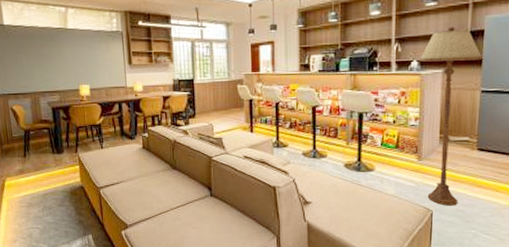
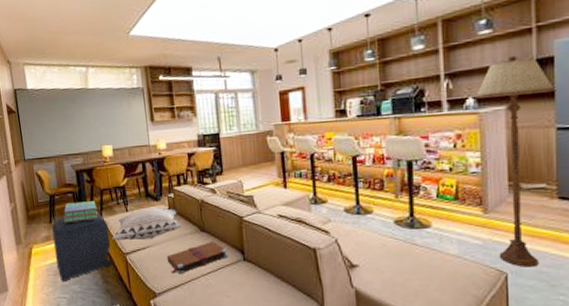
ottoman: none [25,148,87,213] -> present [51,212,113,281]
stack of books: none [38,137,74,157] -> present [63,201,99,223]
decorative pillow: none [86,146,155,176] -> present [111,207,182,241]
book: none [139,178,197,208] -> present [166,241,228,275]

